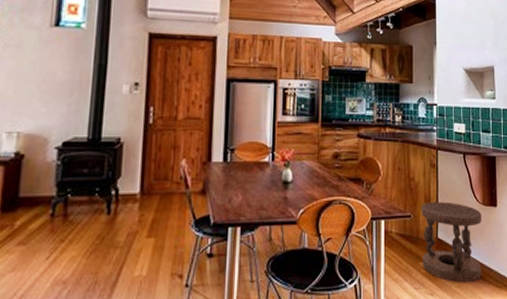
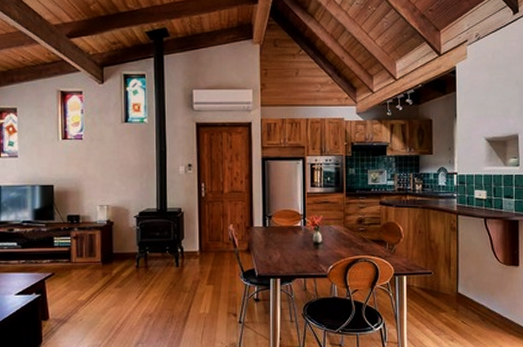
stool: present [420,201,482,283] -> none [441,261,503,333]

